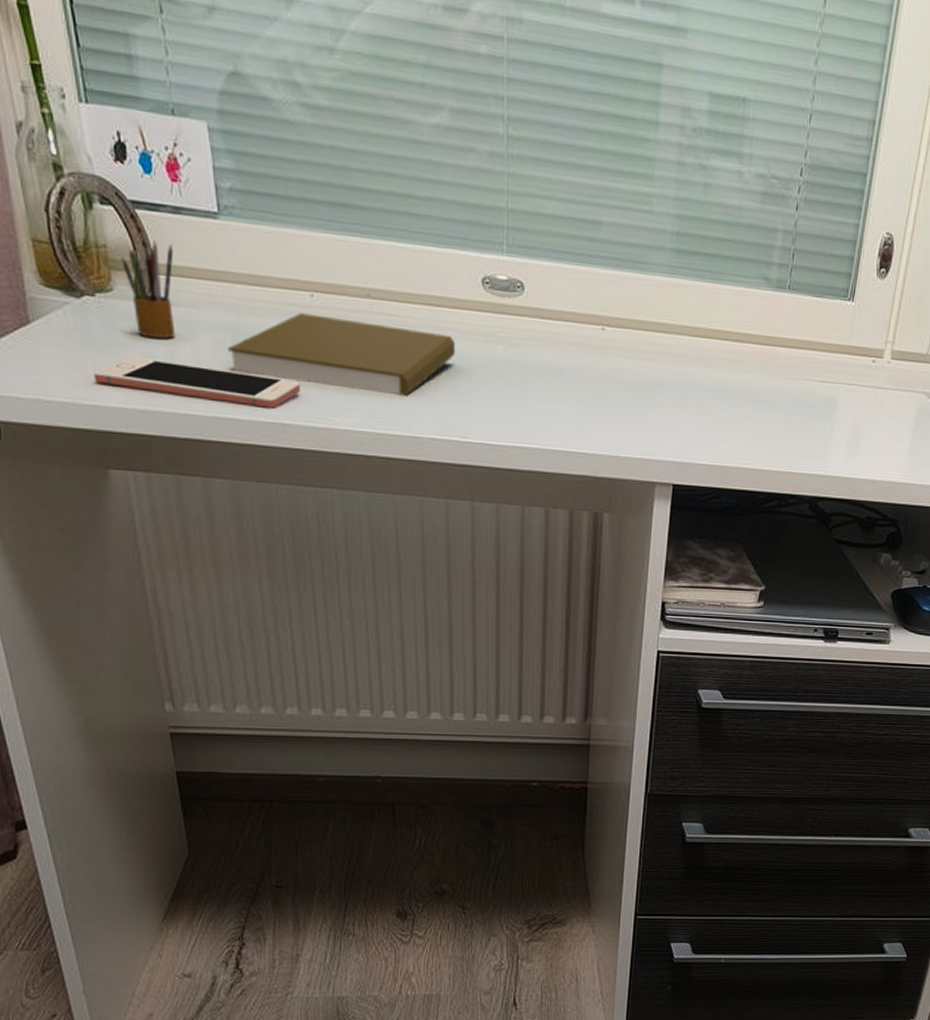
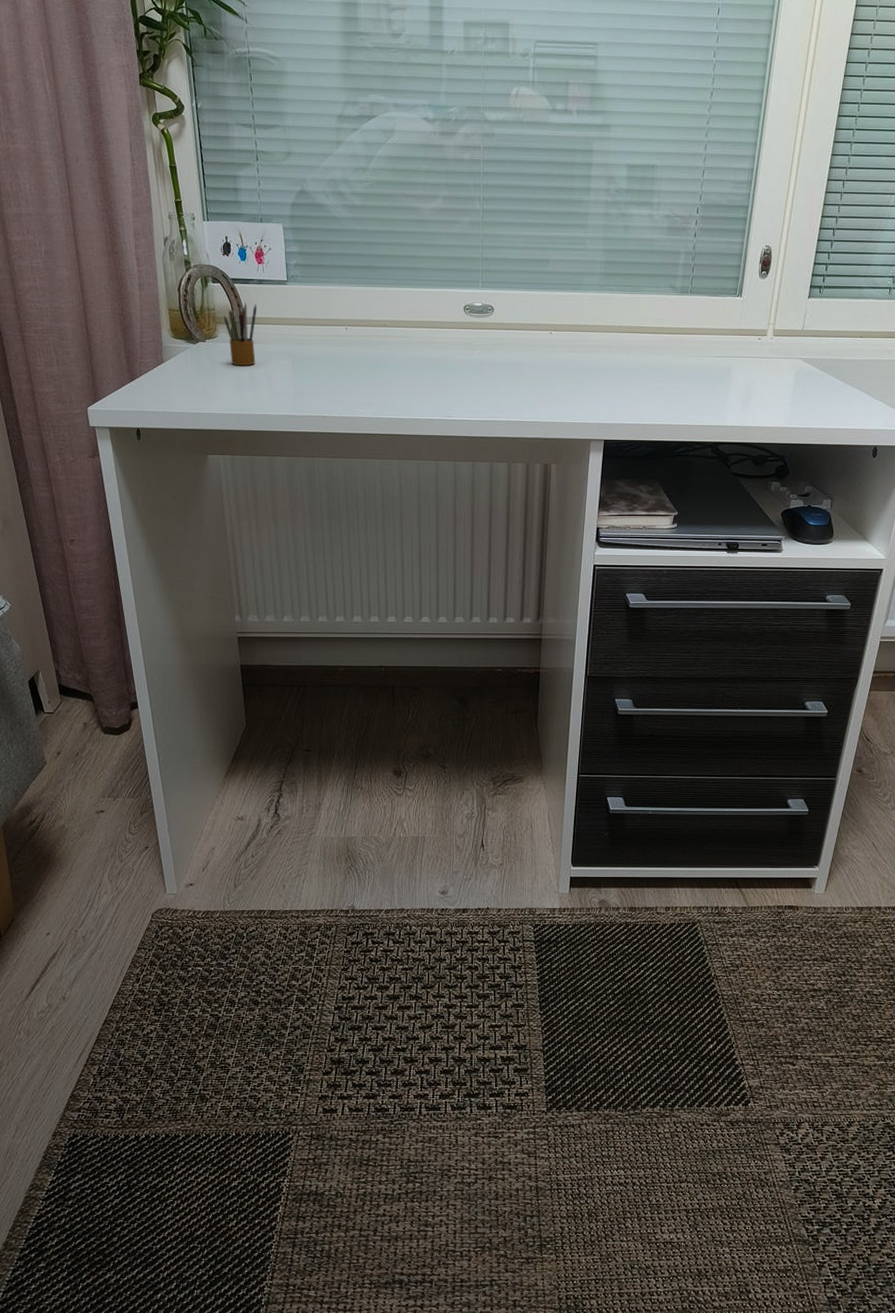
cell phone: present [94,356,300,409] -> none [202,379,337,406]
book: present [228,313,456,396] -> none [289,341,445,391]

